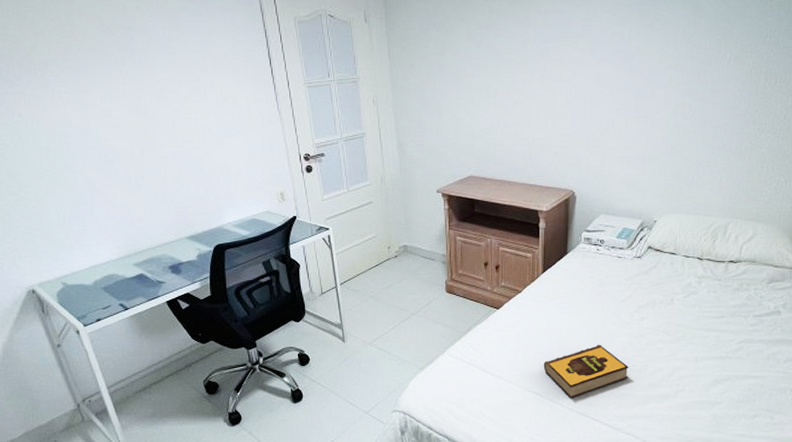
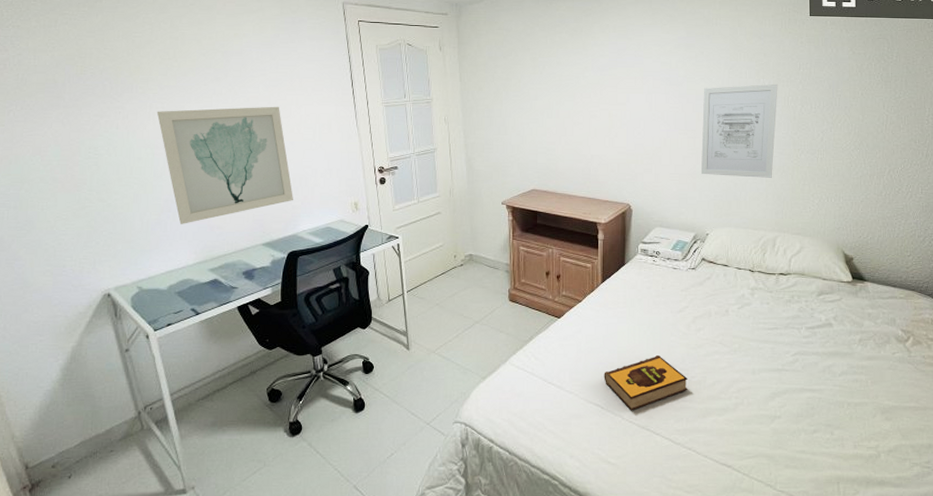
wall art: none [60,89,215,218] -> present [156,106,293,224]
wall art: none [651,55,741,160] -> present [700,84,778,178]

